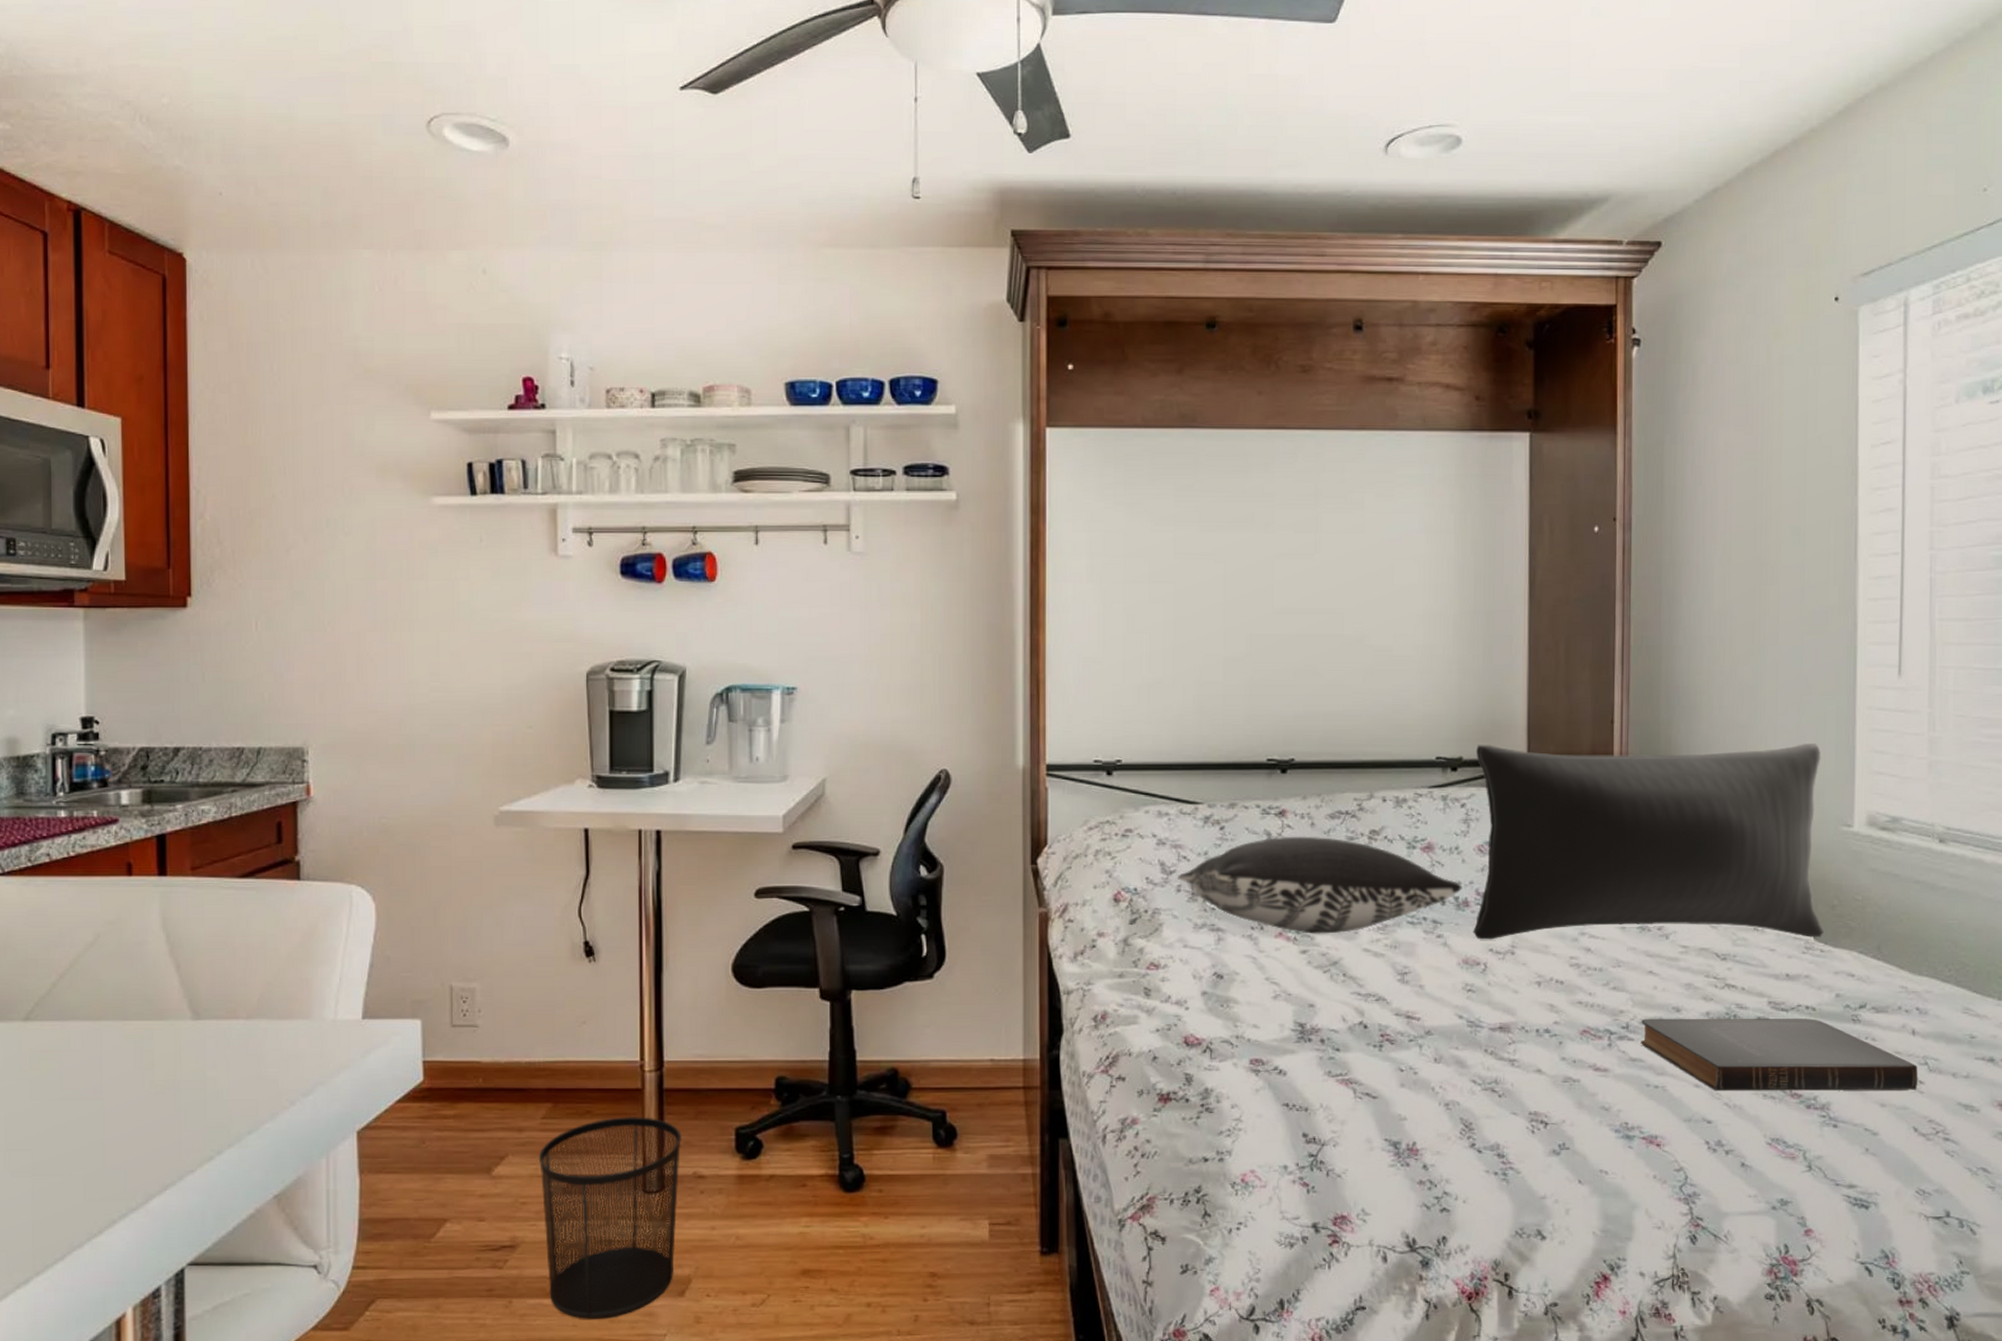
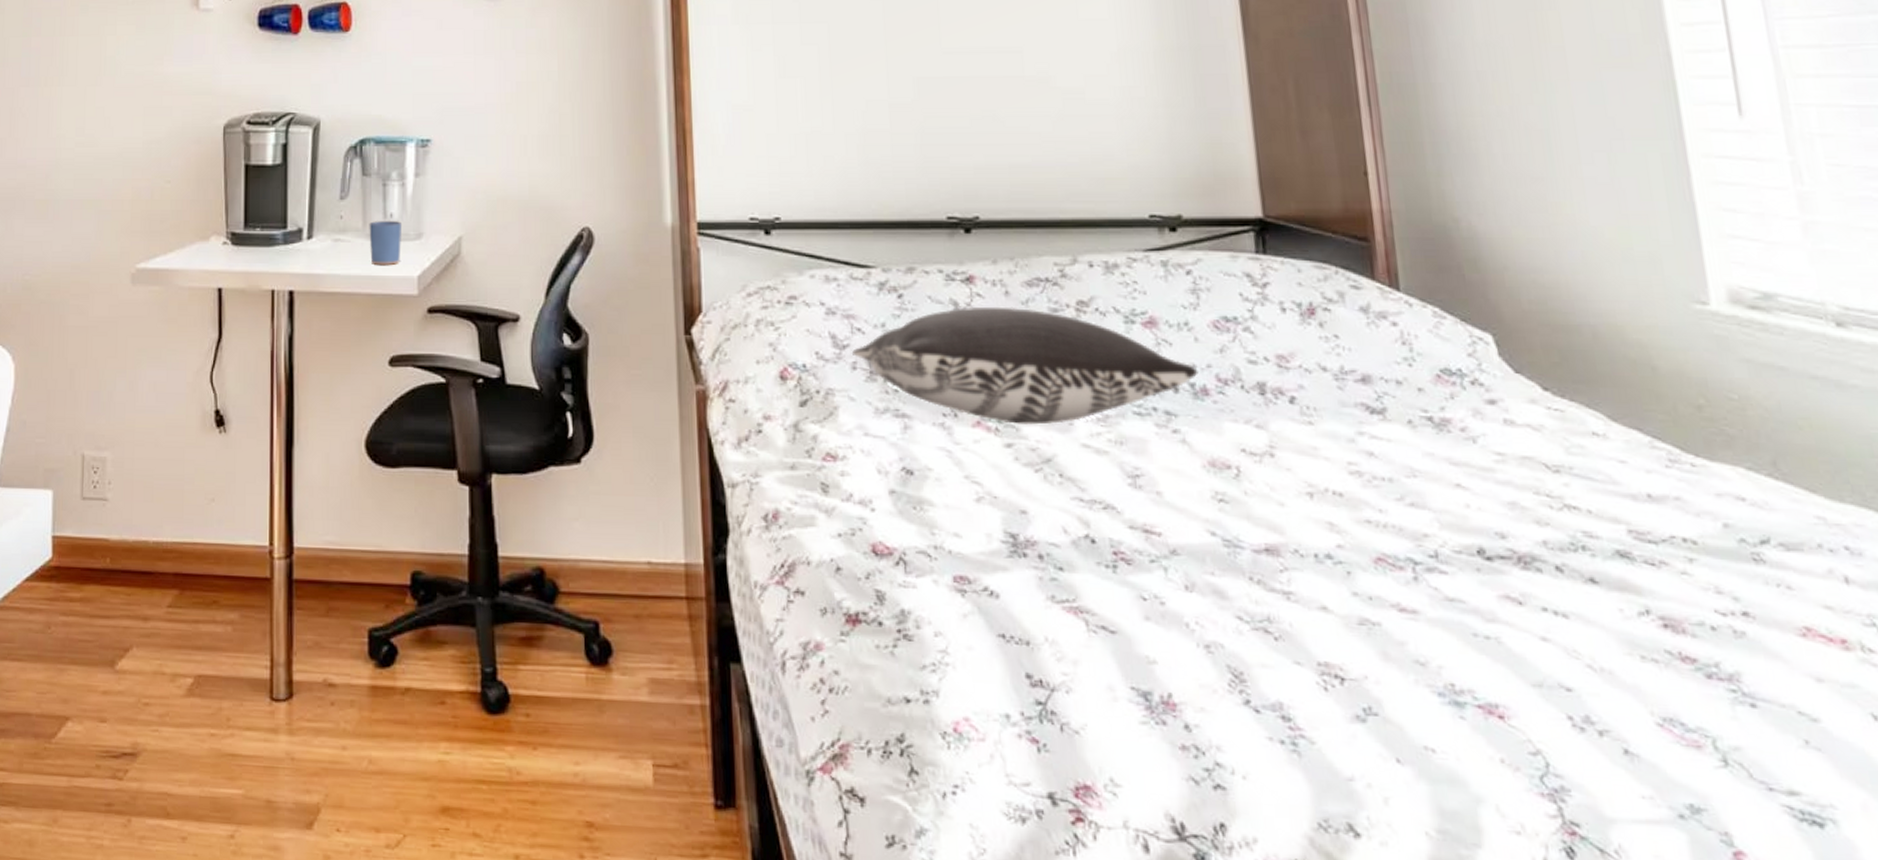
waste bin: present [538,1116,682,1319] -> none [163,609,311,849]
mug: none [735,764,768,805] -> present [369,221,403,265]
pillow: present [1473,744,1824,940] -> none [1198,200,1693,447]
book: present [1641,1018,1919,1091] -> none [1454,545,1867,661]

